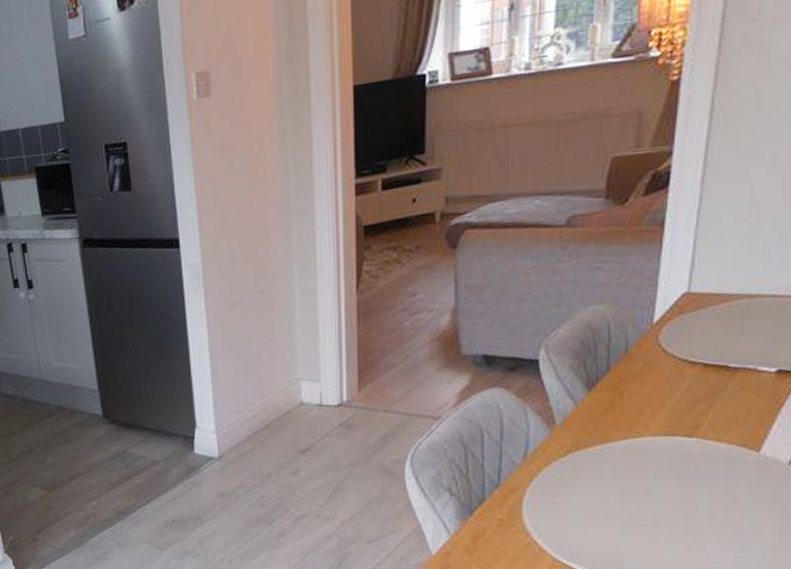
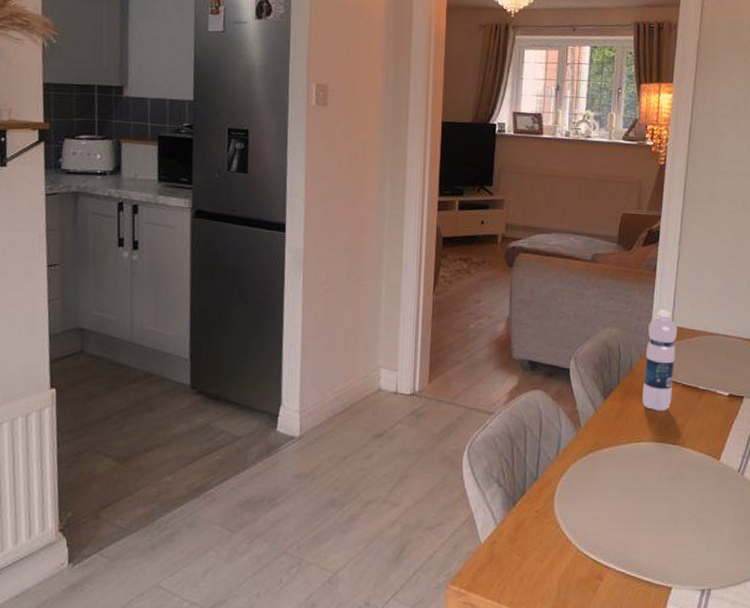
water bottle: none [643,273,698,399] -> present [642,310,678,411]

